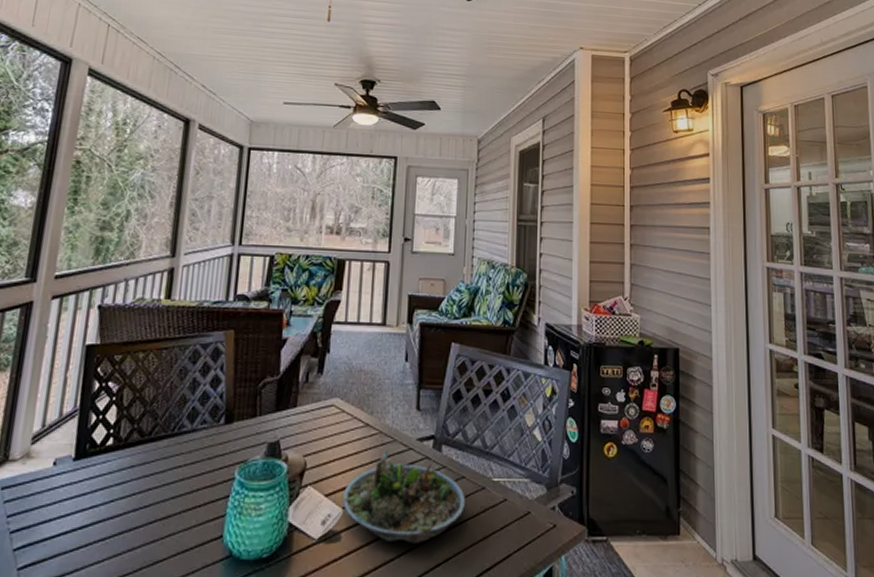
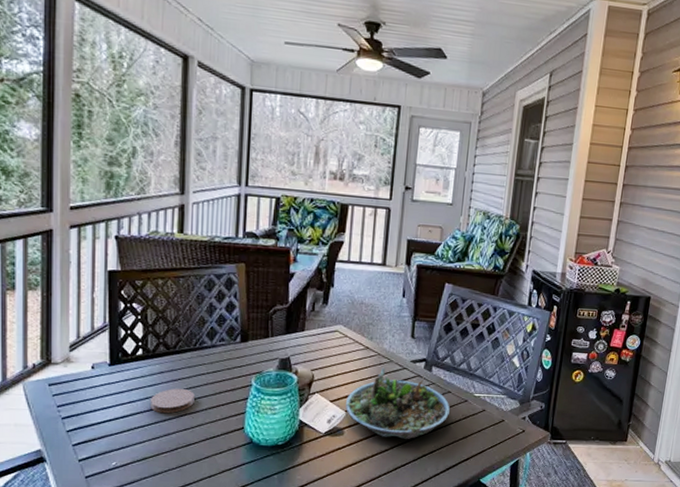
coaster: none [114,487,168,521] -> present [149,389,195,414]

